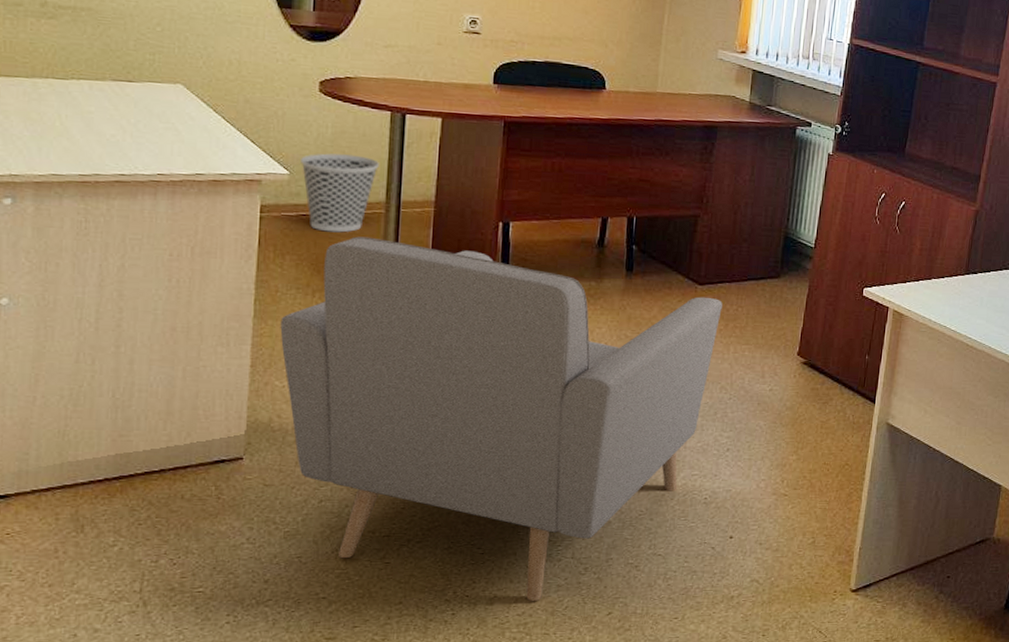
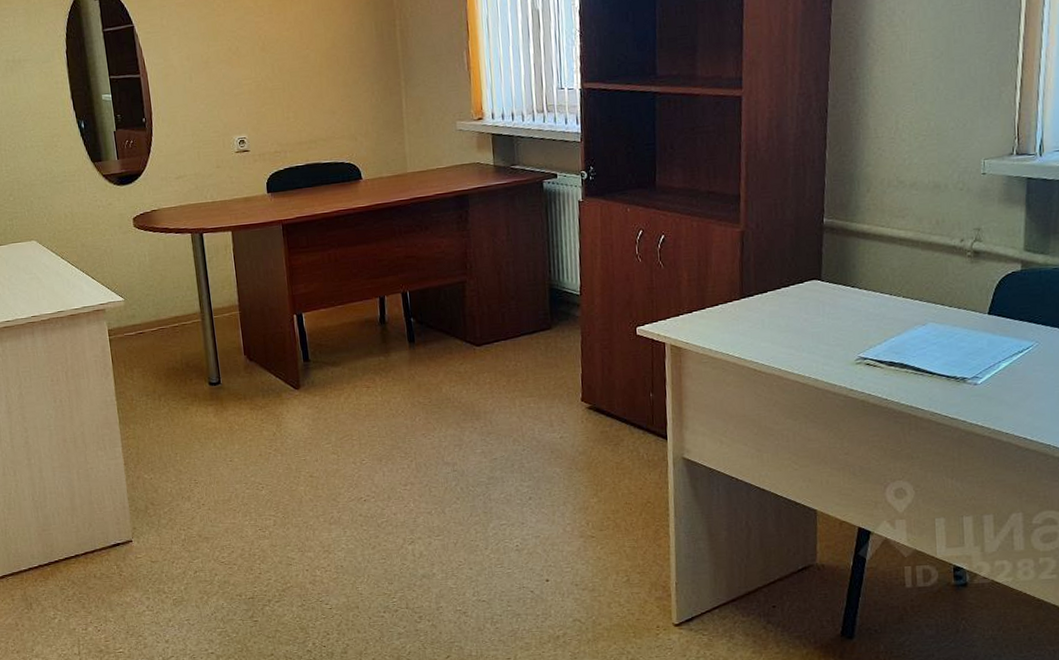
chair: present [280,236,723,601] -> none [139,343,502,648]
wastebasket: present [301,153,379,233] -> none [130,275,190,345]

